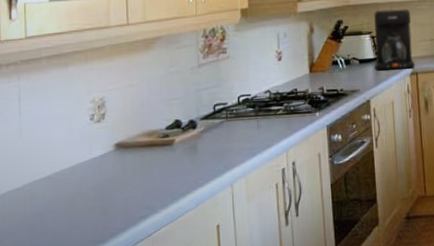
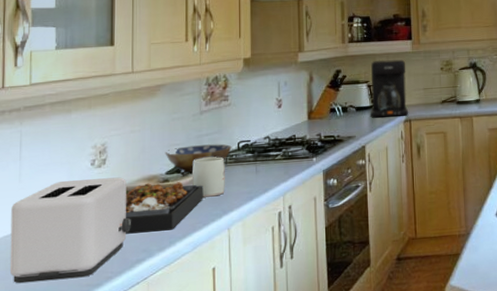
toaster: none [13,132,133,239] -> present [9,177,131,284]
food platter: none [125,137,205,190] -> present [125,182,203,234]
bowl: none [164,98,232,128] -> present [165,144,232,173]
mug: none [192,111,227,153] -> present [191,156,226,198]

